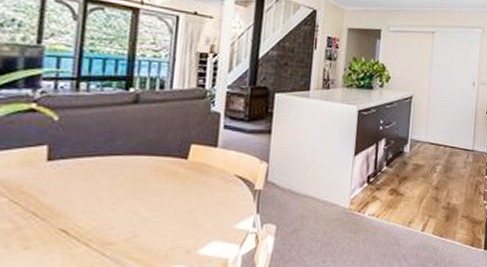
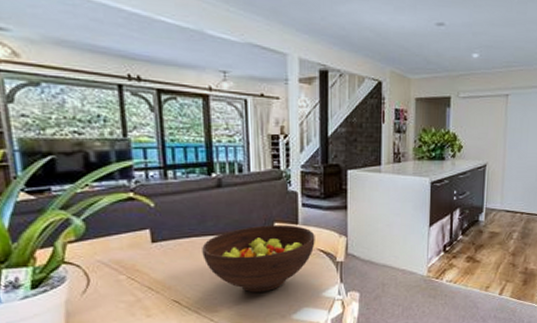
fruit bowl: none [104,146,234,223] -> present [202,224,315,293]

